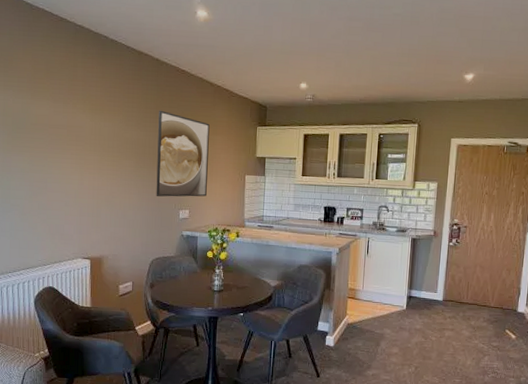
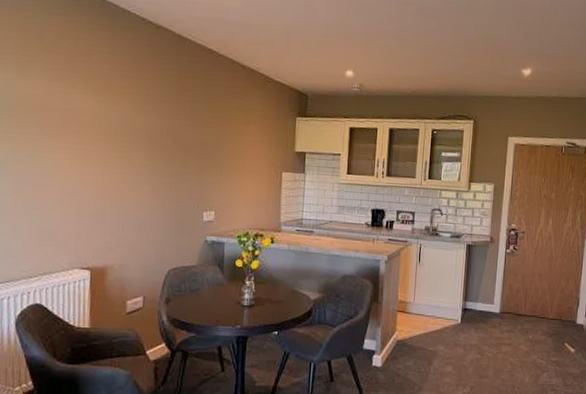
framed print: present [156,110,210,197] -> none [174,94,241,197]

